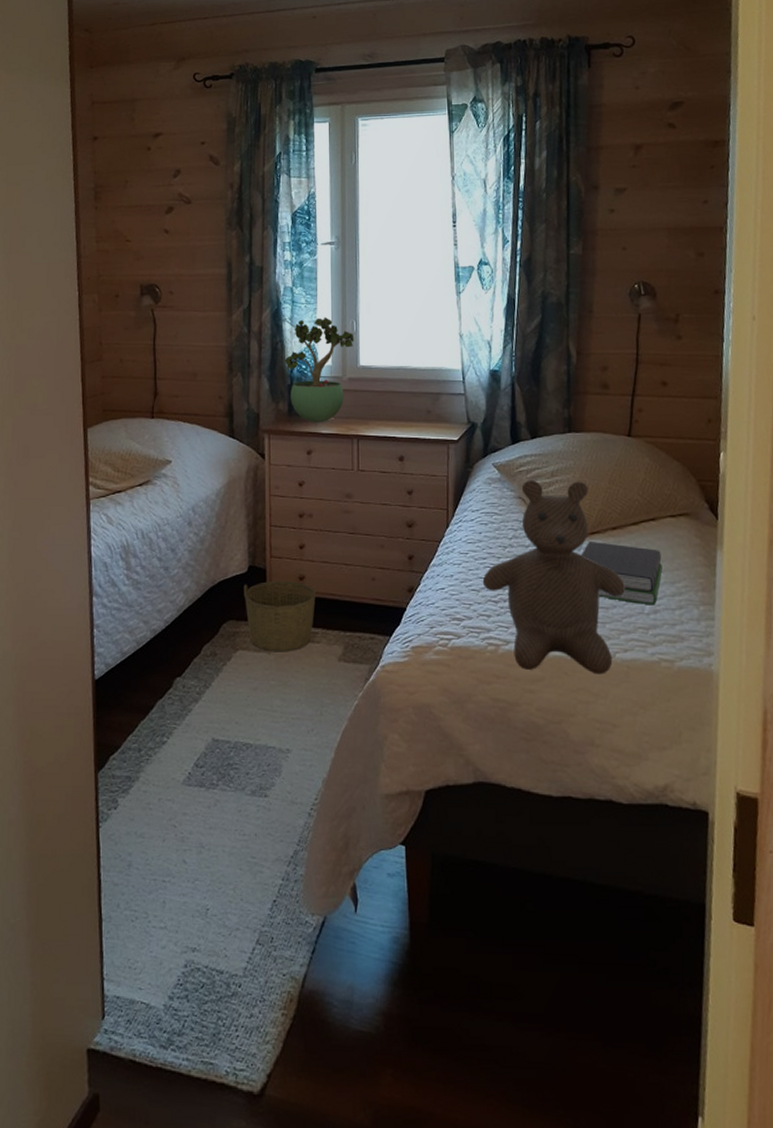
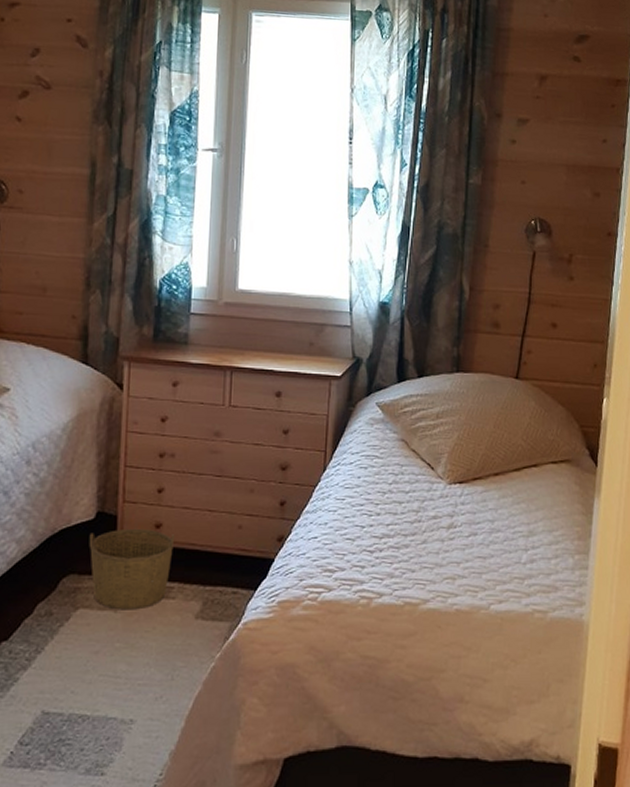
potted plant: present [284,317,355,423] -> none [152,232,234,352]
teddy bear: present [482,480,626,675] -> none [358,421,505,627]
book: present [581,542,663,605] -> none [462,488,541,555]

